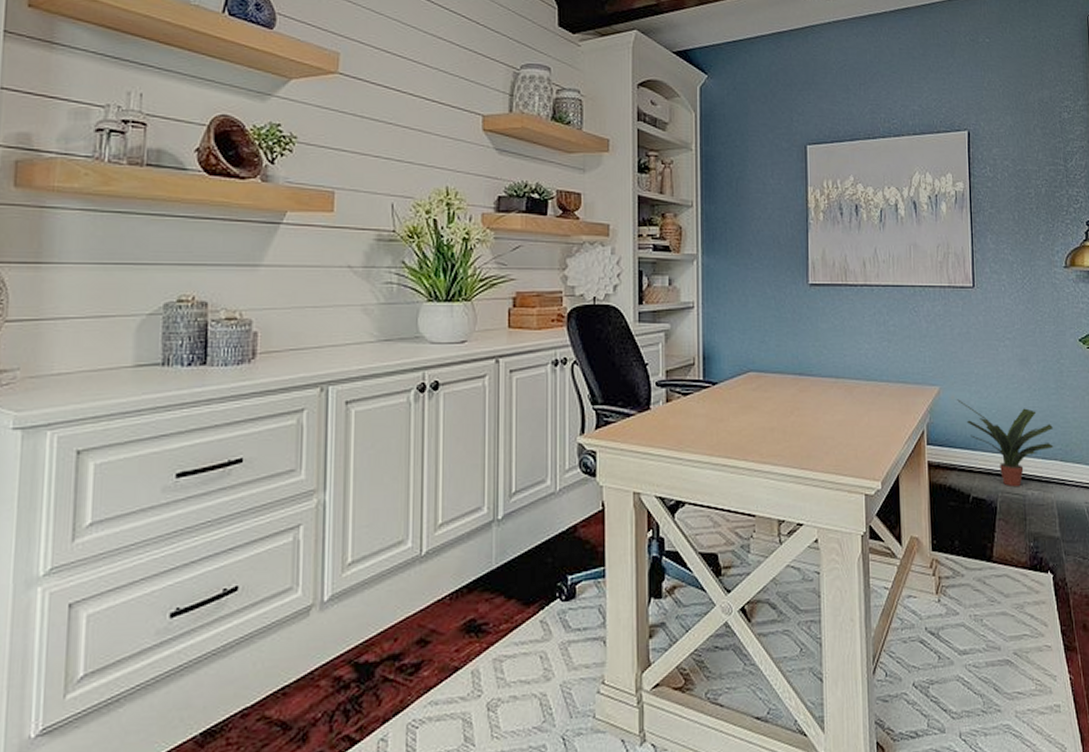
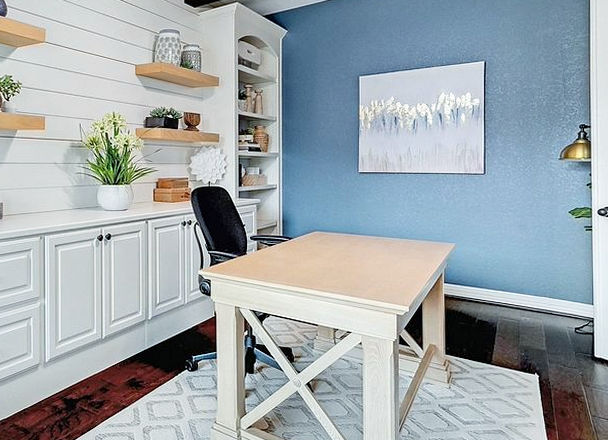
potted plant: present [957,399,1054,487] -> none [469,252,544,315]

